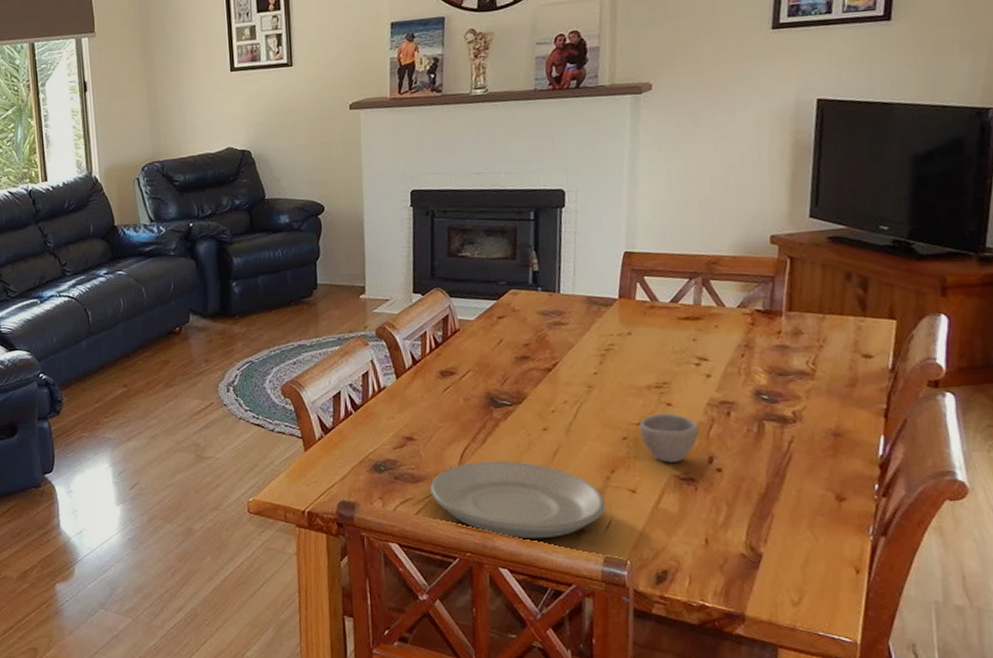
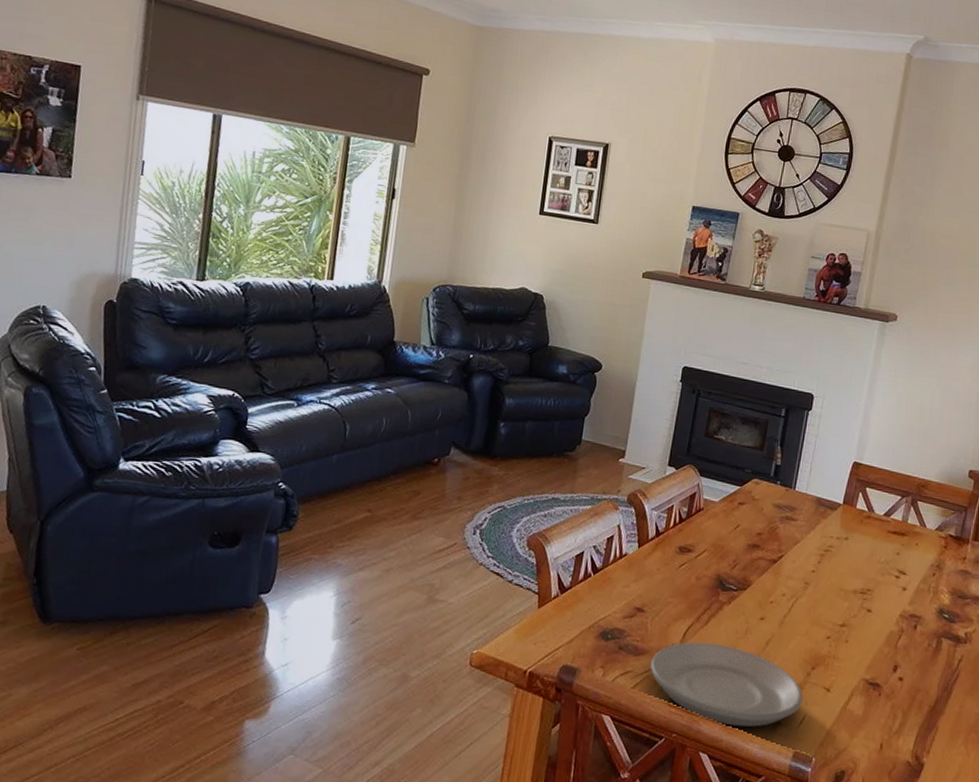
cup: present [639,413,700,463] -> none [841,618,891,667]

